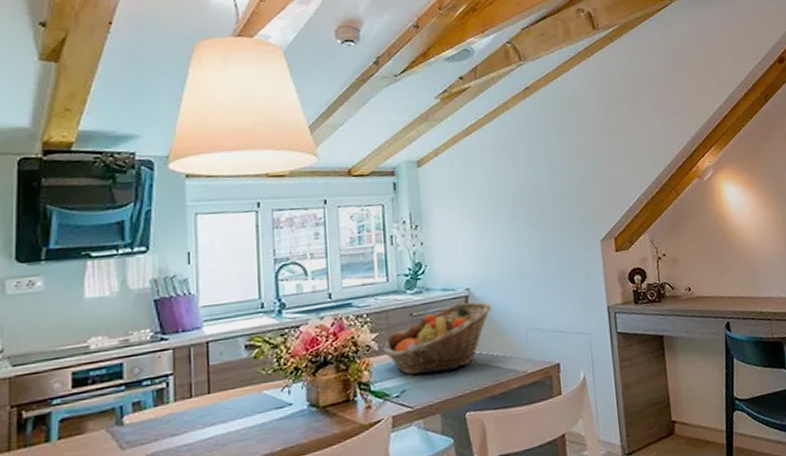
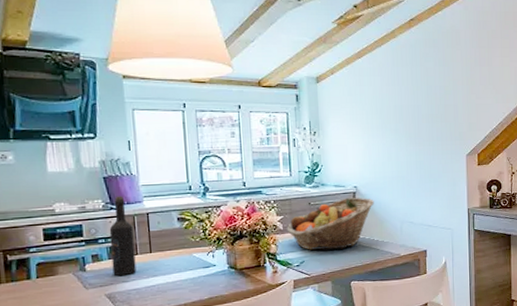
wine bottle: none [157,322,189,429] -> present [109,196,136,276]

